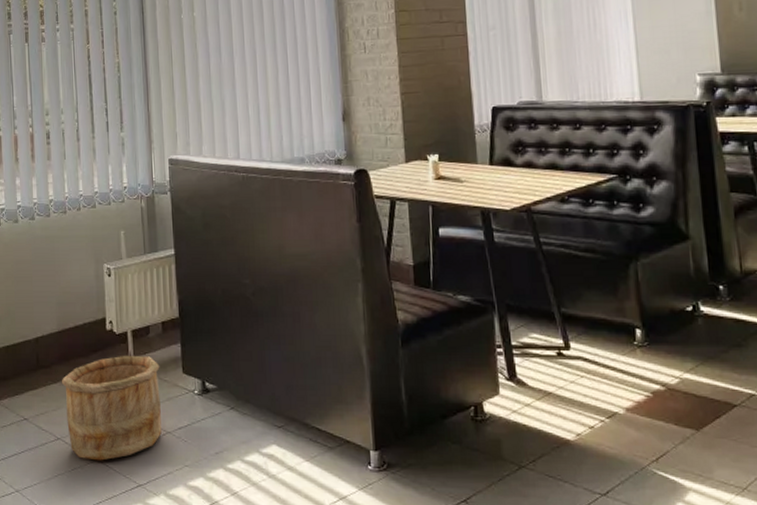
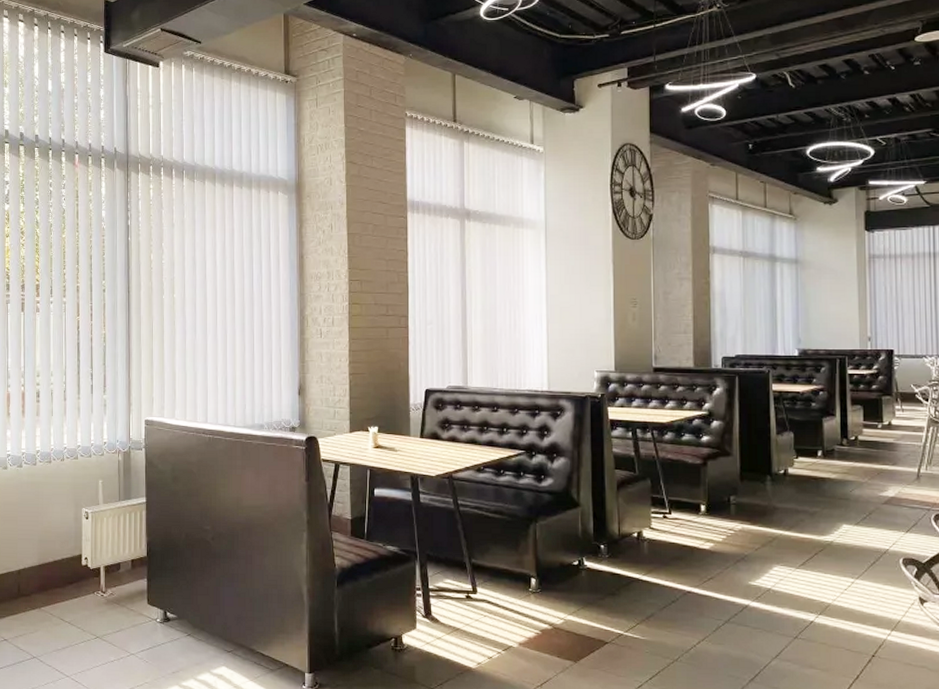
wooden bucket: present [61,355,162,461] -> none [39,587,128,677]

